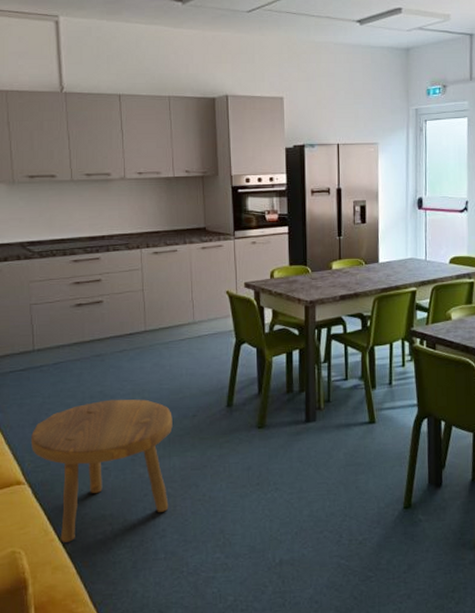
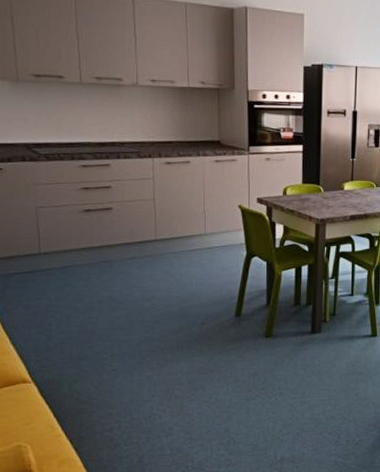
footstool: present [30,399,173,542] -> none [36,304,181,438]

